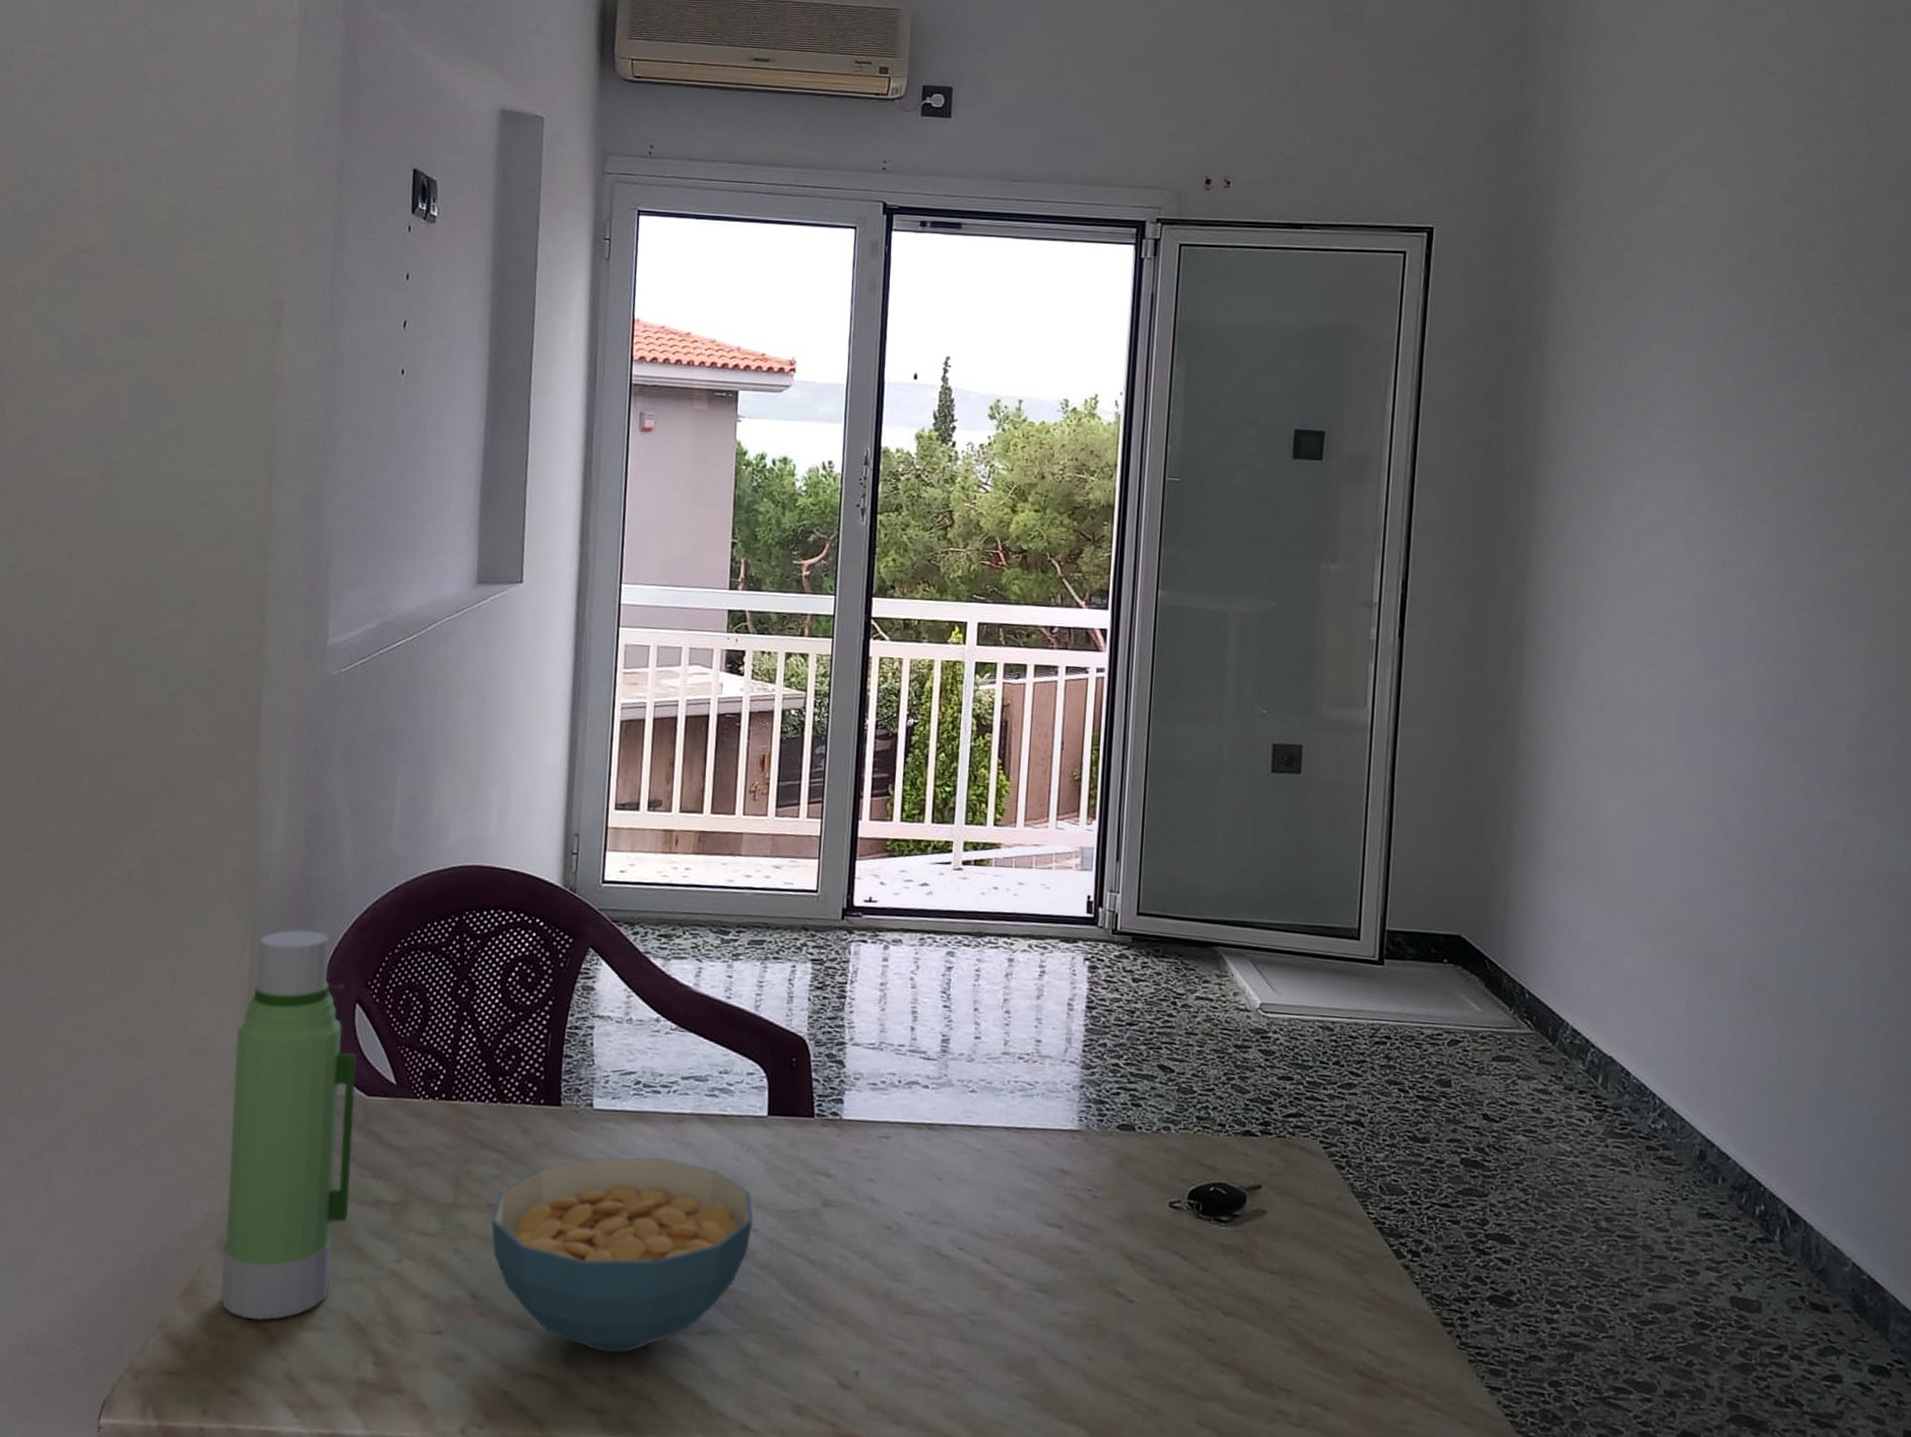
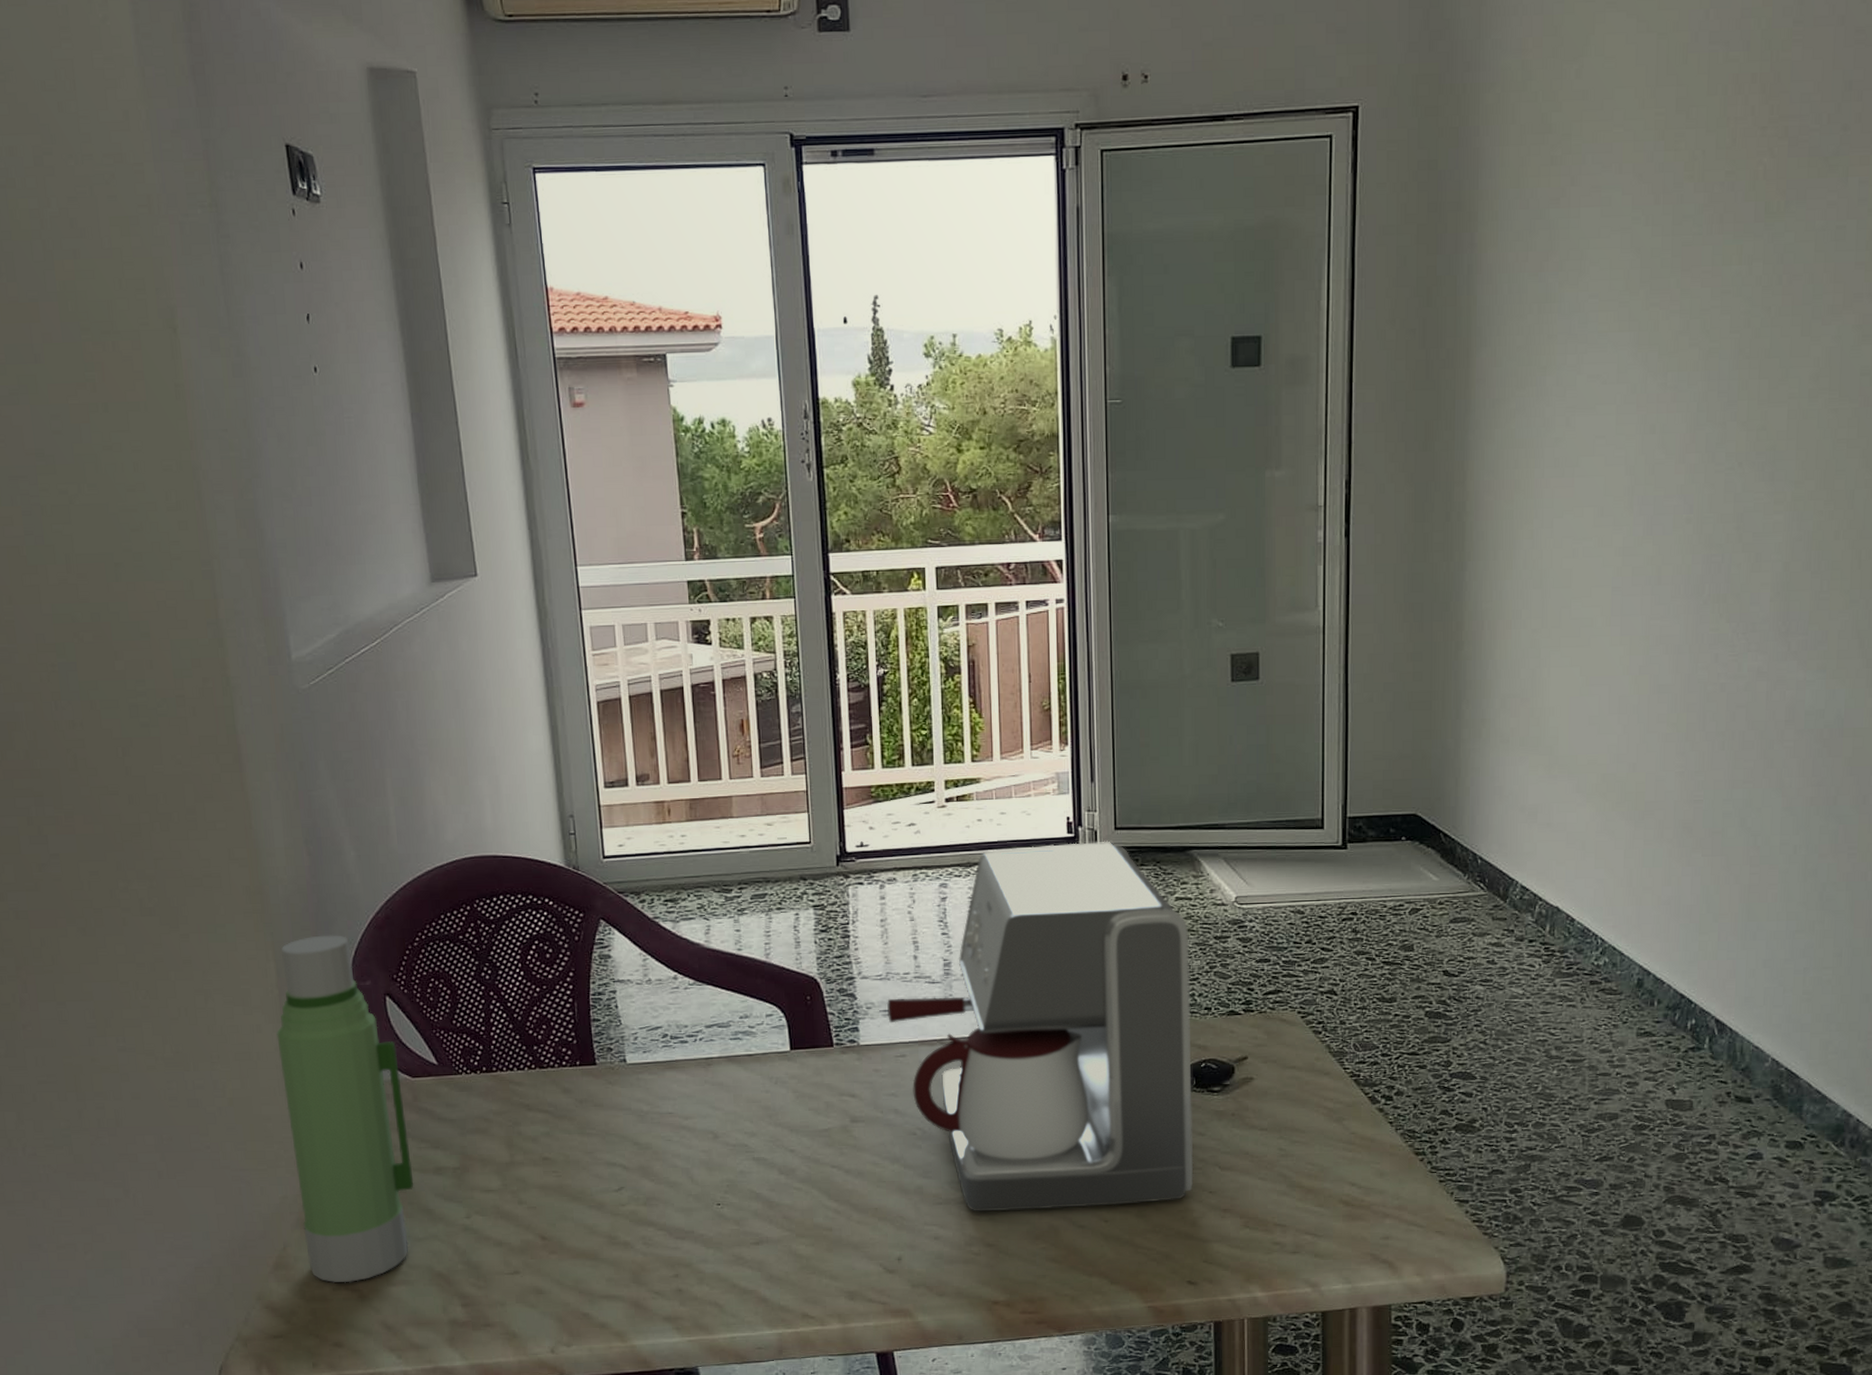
cereal bowl: present [491,1156,754,1353] -> none [548,1098,789,1270]
coffee maker: none [876,921,1207,1344] -> present [886,841,1194,1212]

